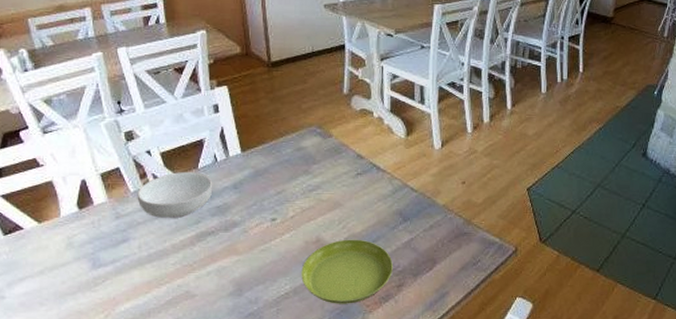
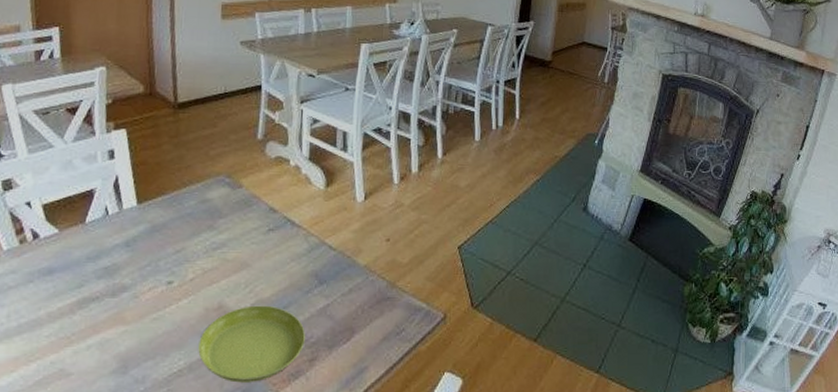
cereal bowl: present [137,172,213,218] -> none [10,227,102,281]

